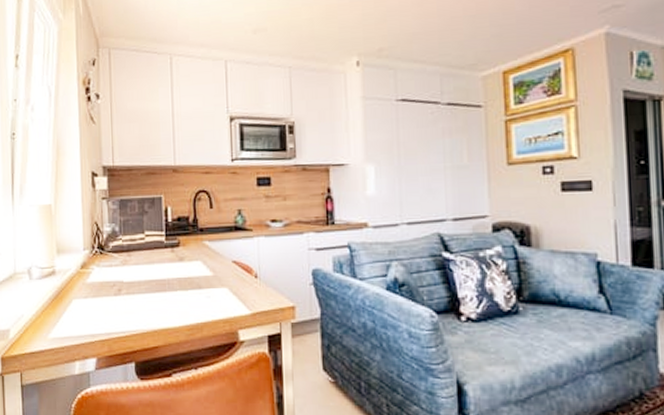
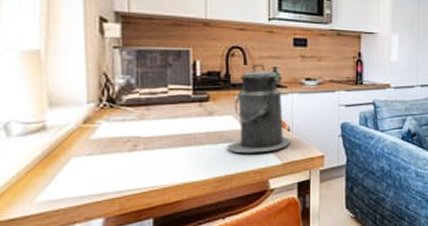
canister: none [196,207,258,301] -> present [226,64,290,154]

